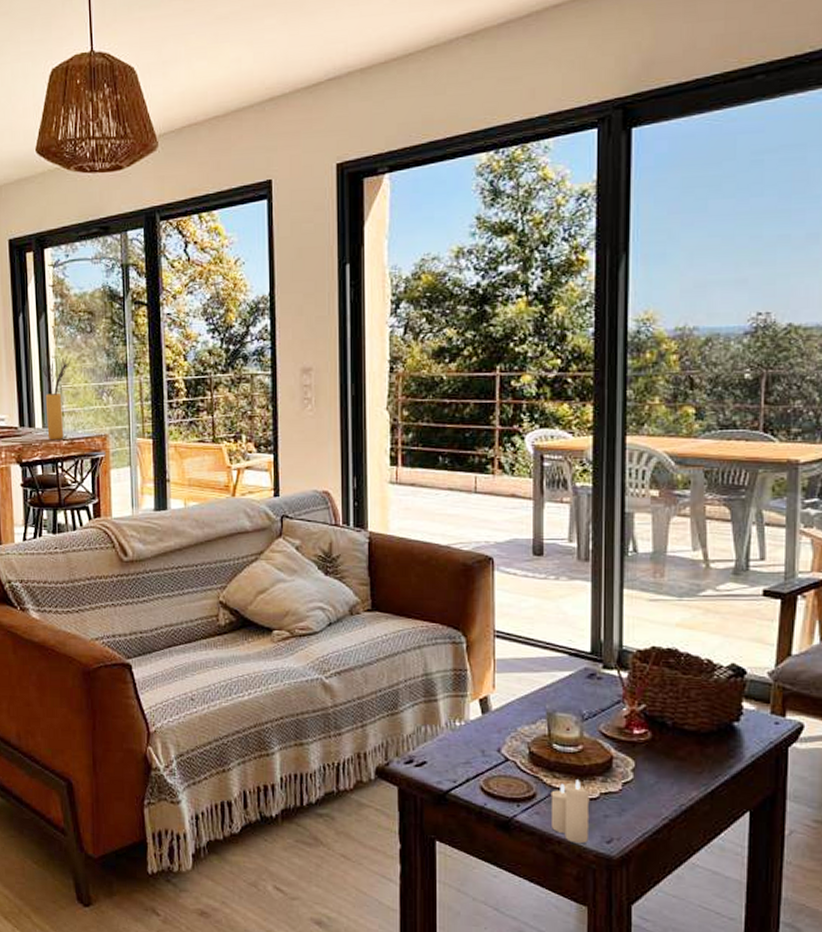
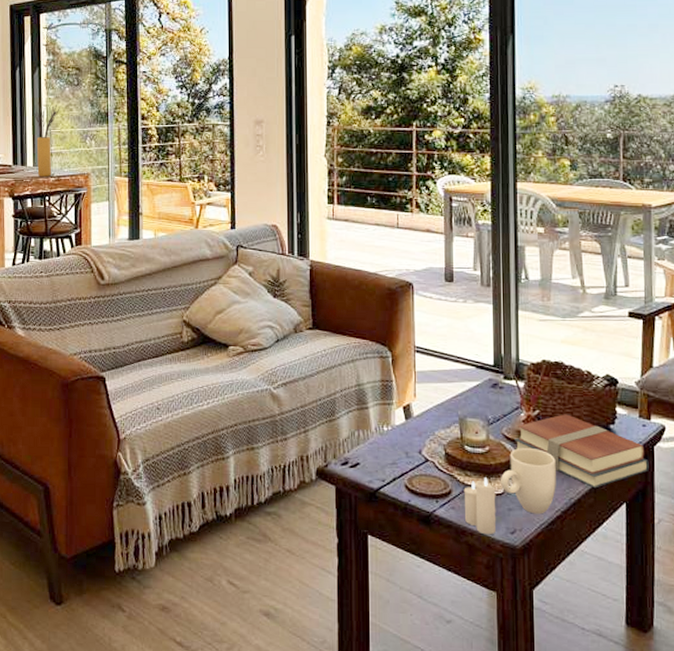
mug: none [595,746,664,822] -> present [500,447,556,515]
books: none [614,709,781,794] -> present [514,414,649,489]

